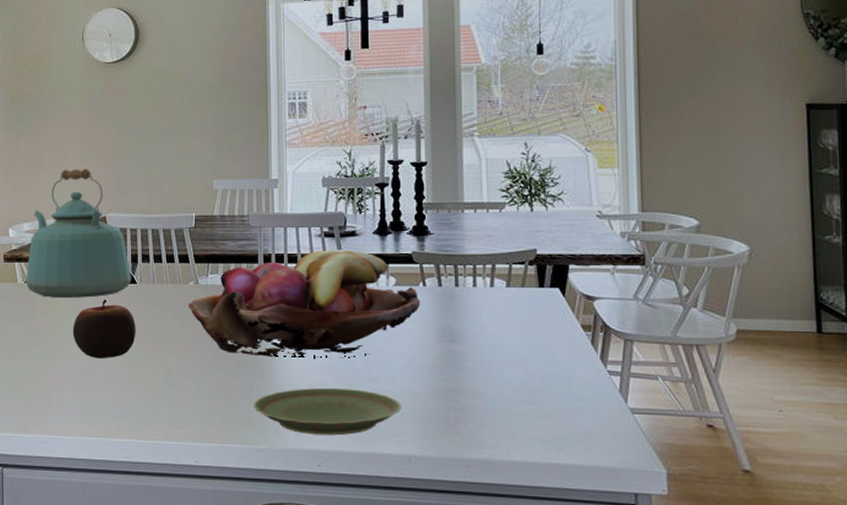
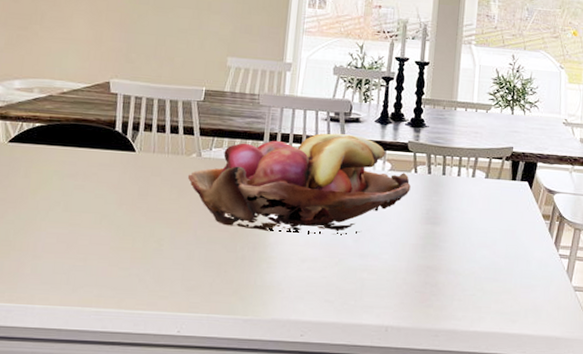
kettle: present [26,169,132,298] -> none [9,29,131,163]
apple: present [72,299,136,358] -> none [57,165,130,226]
plate: present [254,387,402,436] -> none [244,261,385,307]

